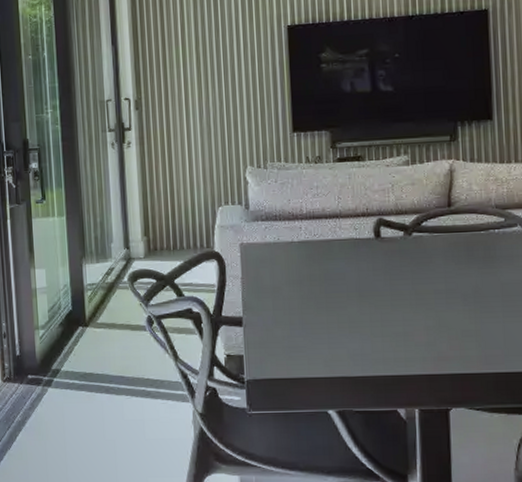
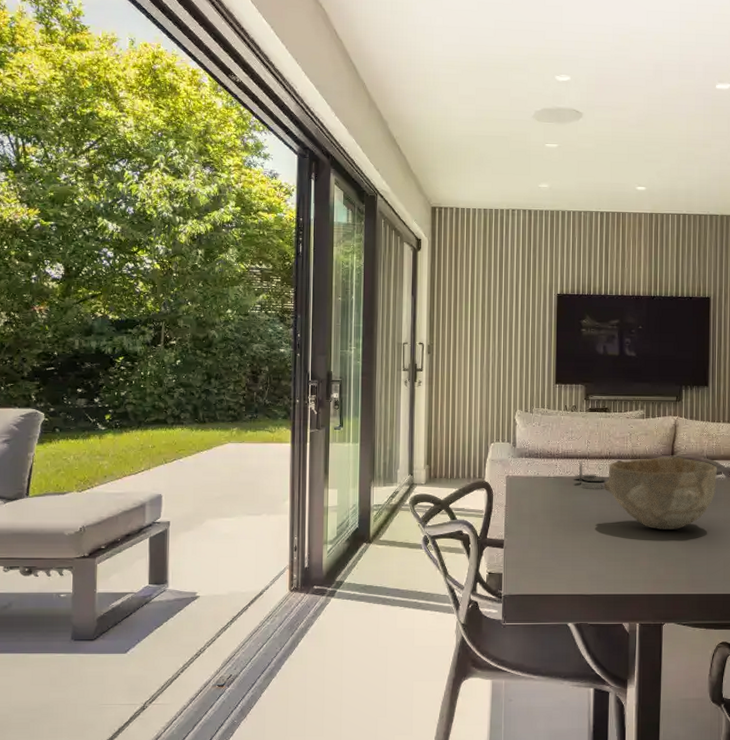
plate: none [323,221,364,255] -> present [574,461,606,490]
bowl: none [362,209,511,297] -> present [603,457,717,529]

